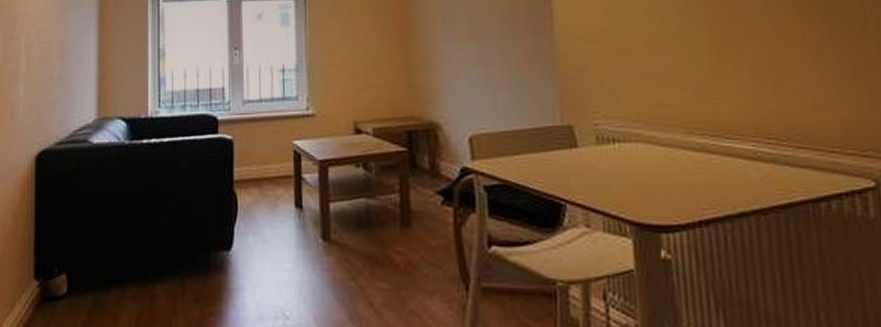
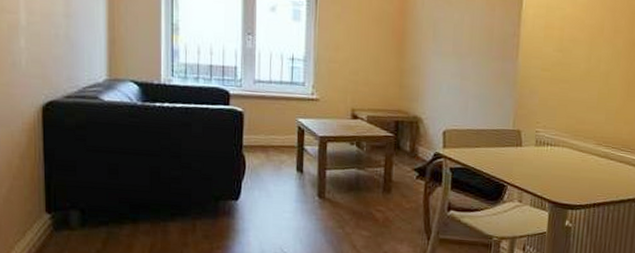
potted plant: present [40,265,68,300] -> none [52,202,81,230]

